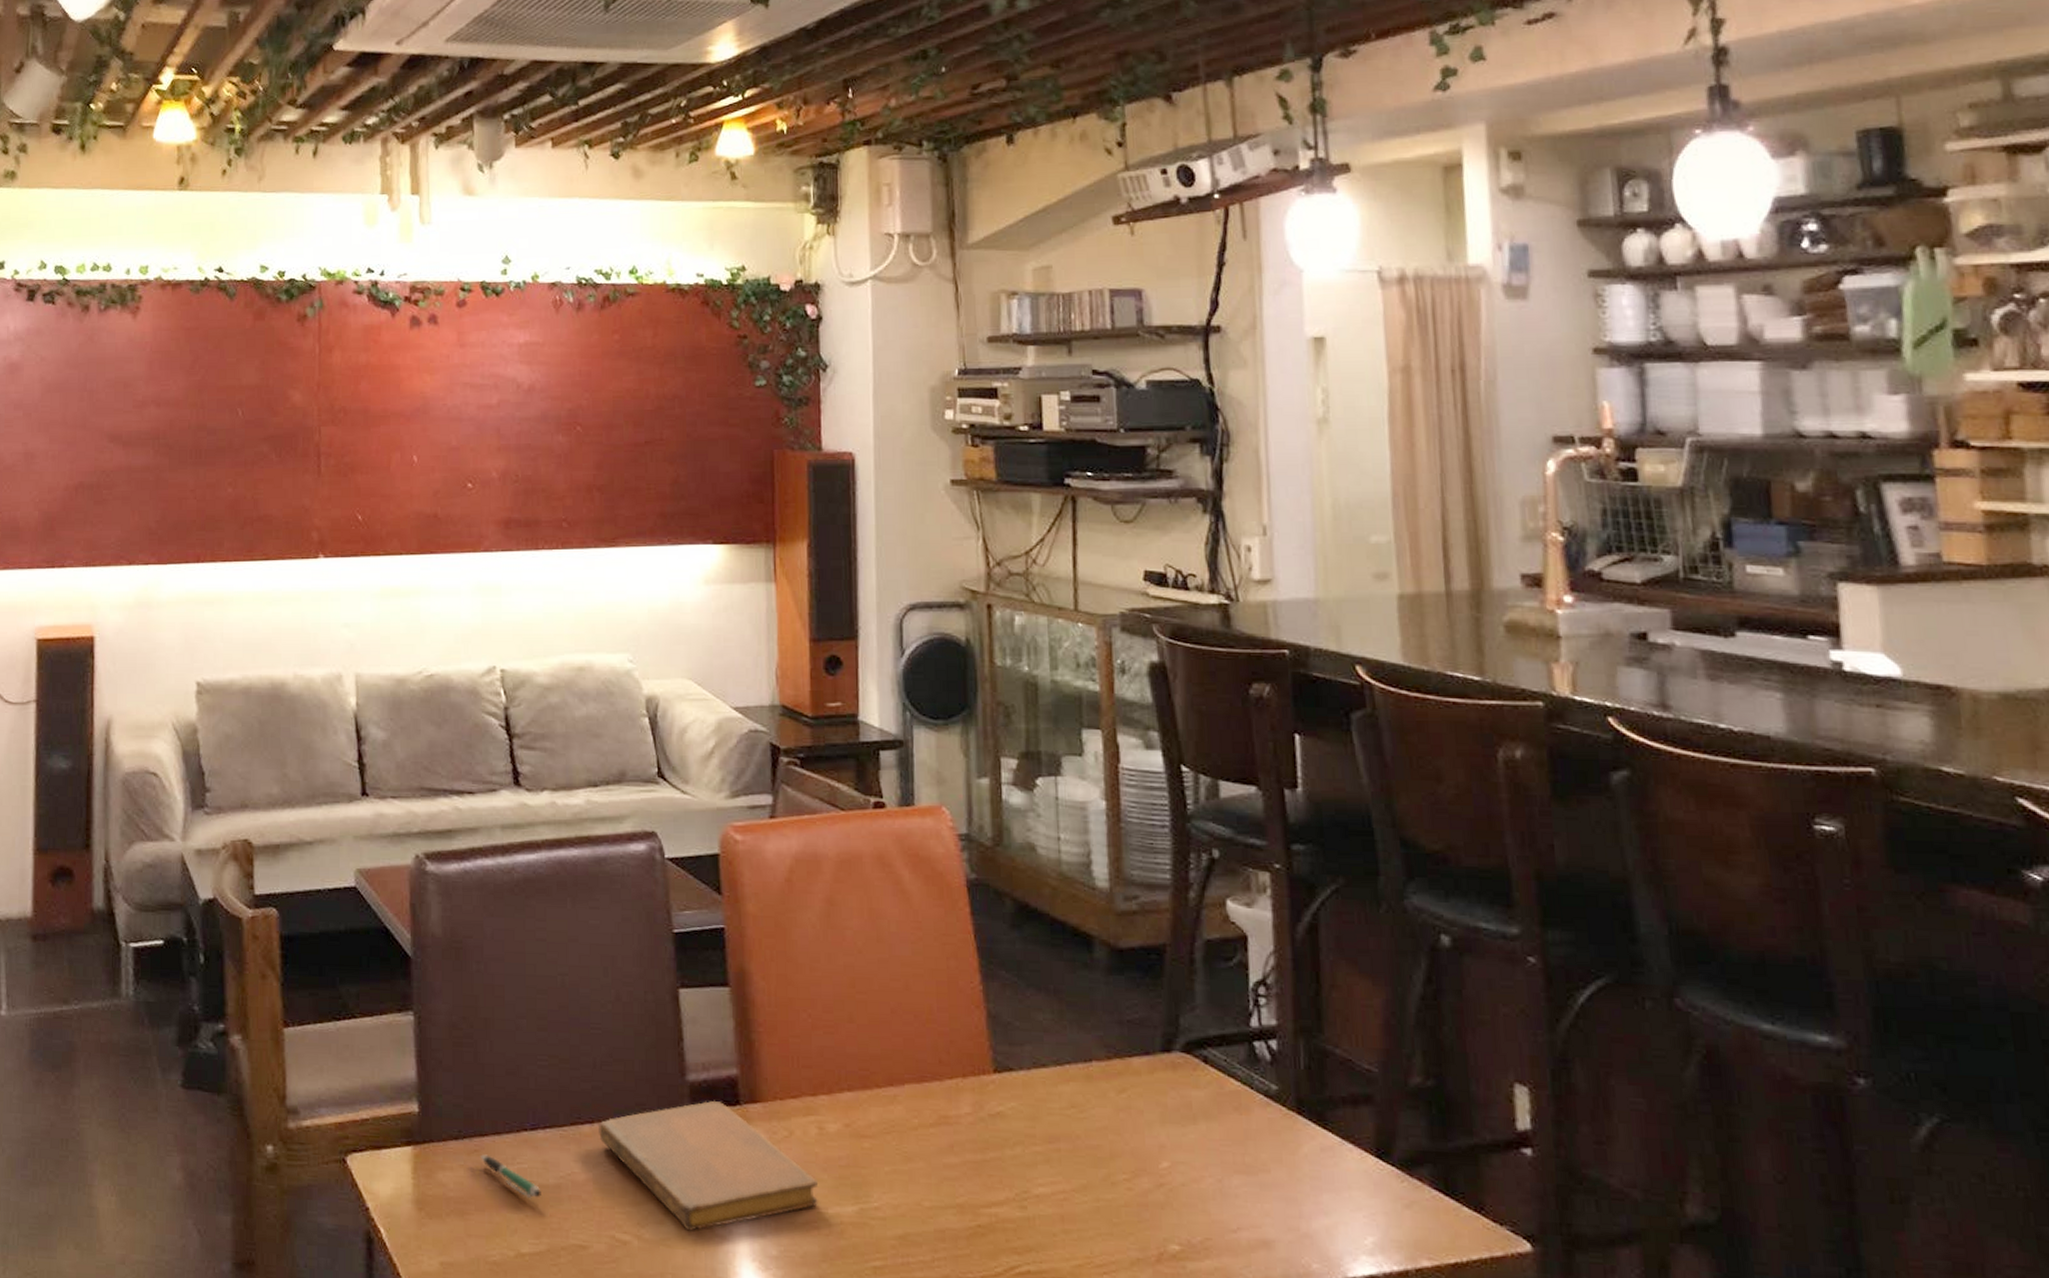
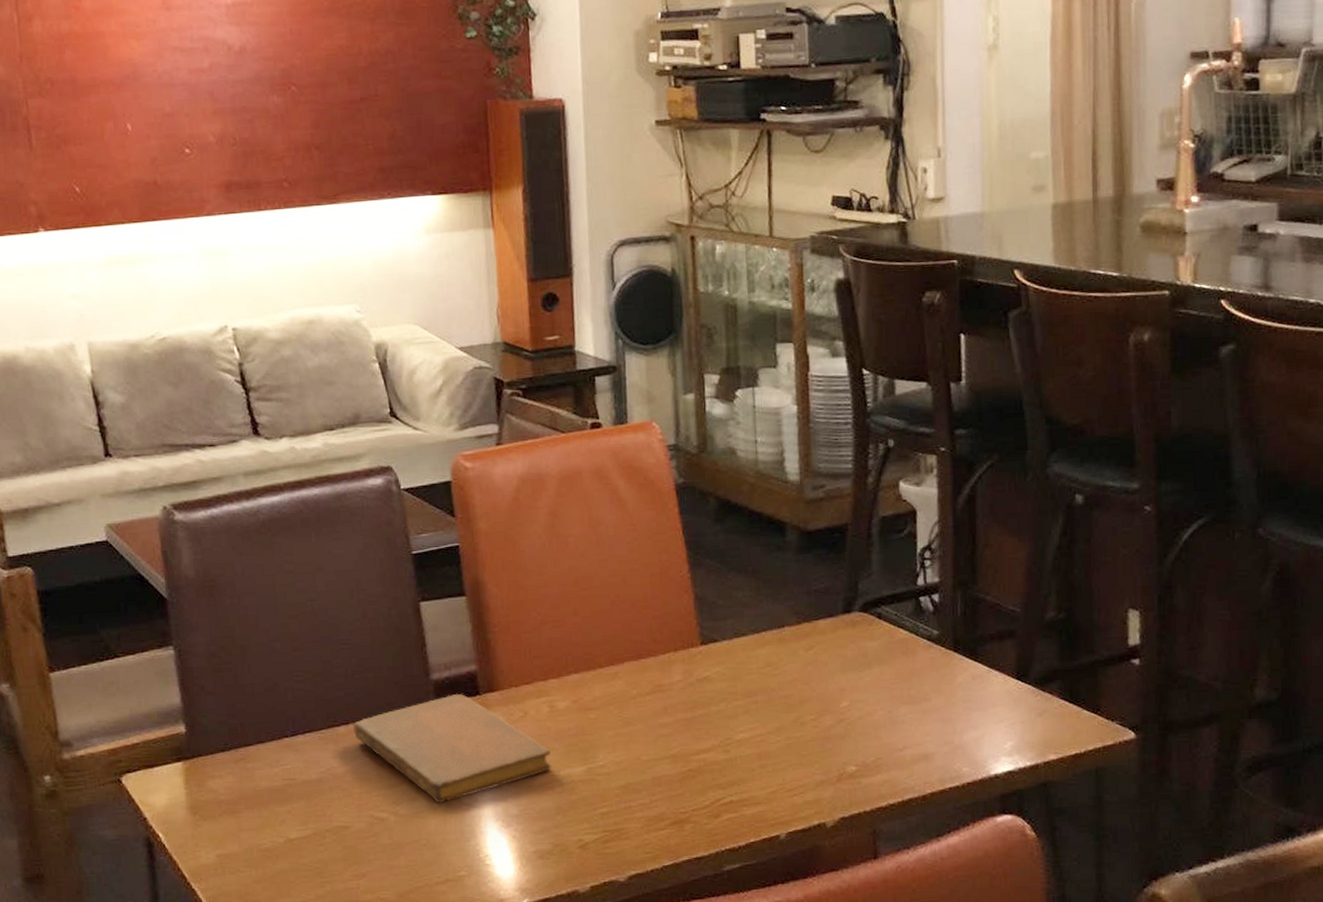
pen: present [481,1154,541,1198] -> none [247,761,305,793]

